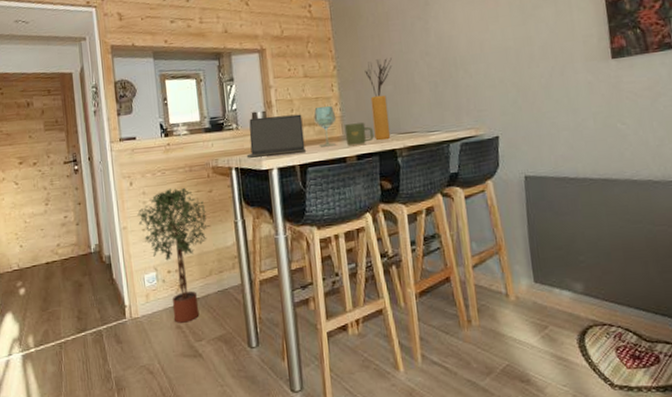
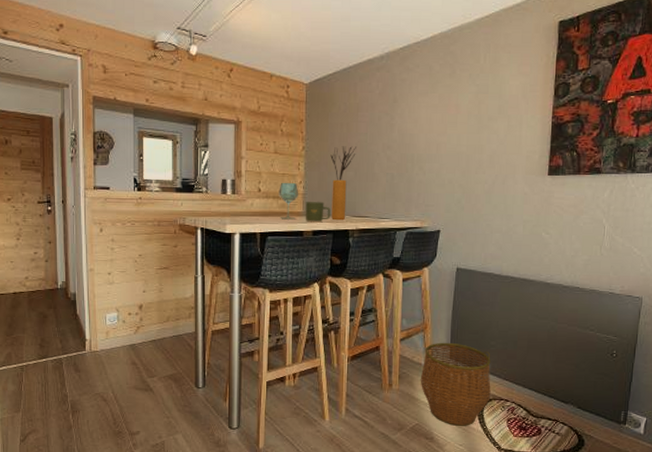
potted tree: present [137,187,211,323] -> none [105,239,173,360]
laptop: present [246,114,306,158] -> none [212,184,268,222]
basket: none [502,263,591,363] -> present [420,342,491,426]

